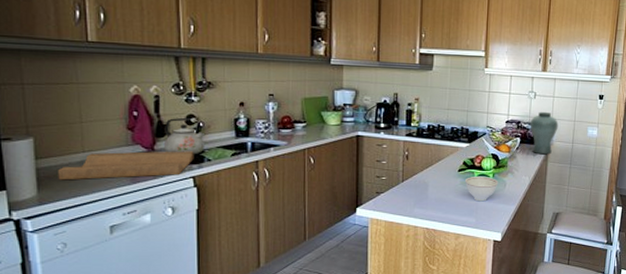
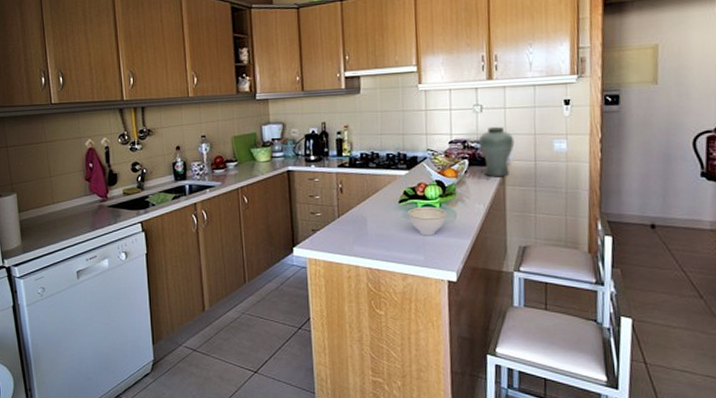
cutting board: present [58,151,194,180] -> none [35,197,141,230]
kettle: present [163,117,204,155] -> none [114,165,148,201]

